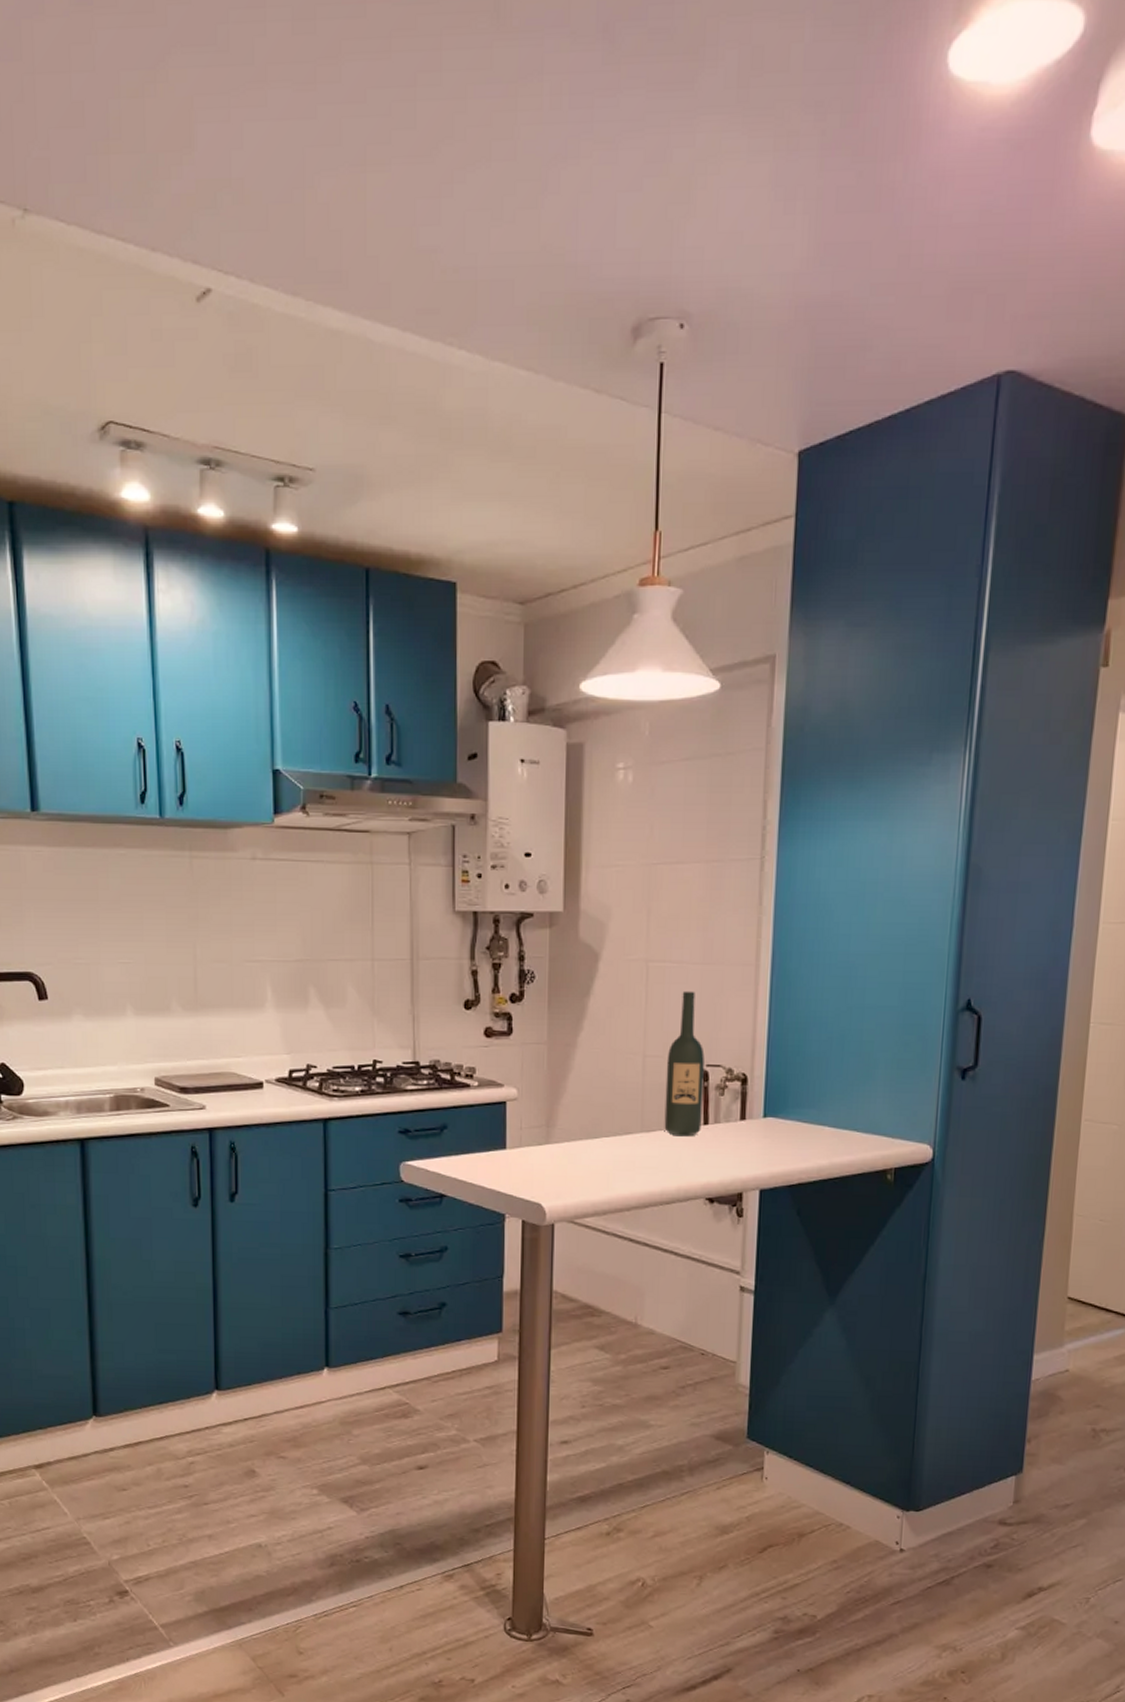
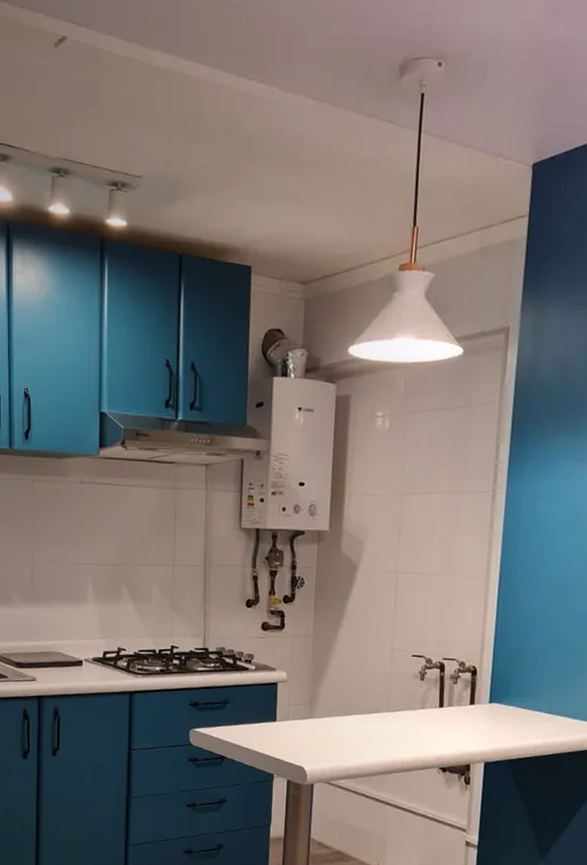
wine bottle: present [664,991,705,1137] -> none [406,597,442,717]

